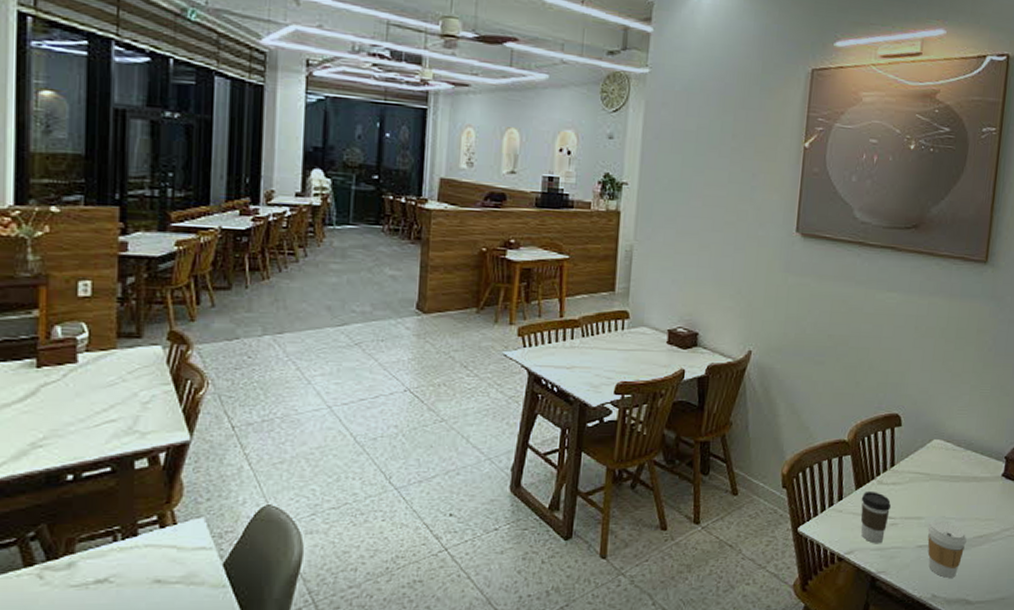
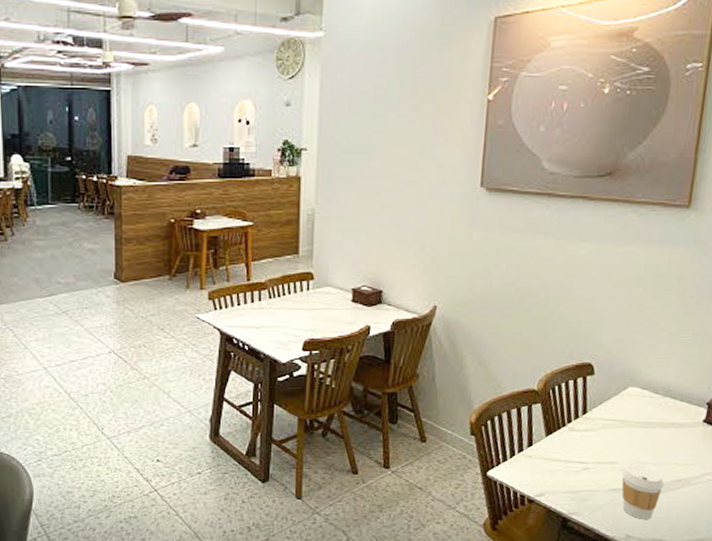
coffee cup: present [860,490,892,544] -> none [551,437,584,487]

